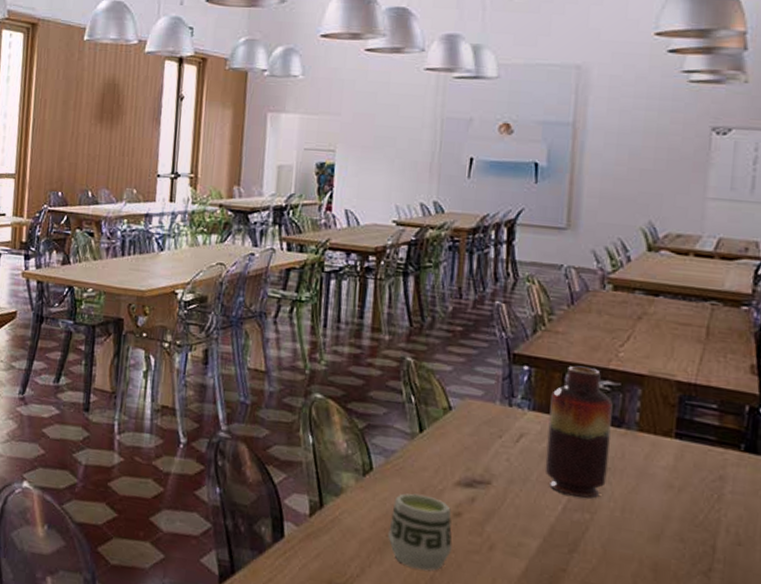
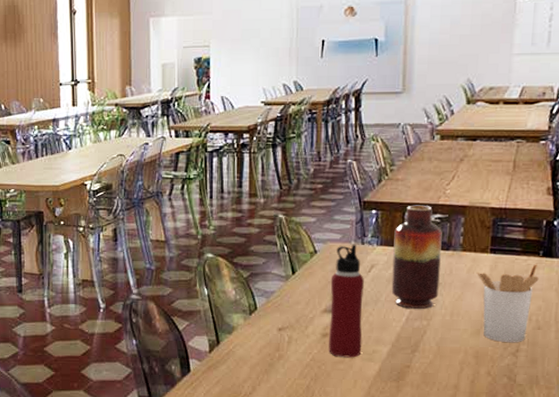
cup: present [388,493,452,571] -> none [272,323,322,382]
water bottle: none [461,404,510,549] -> present [329,244,364,358]
utensil holder: none [657,458,740,559] -> present [477,263,539,343]

